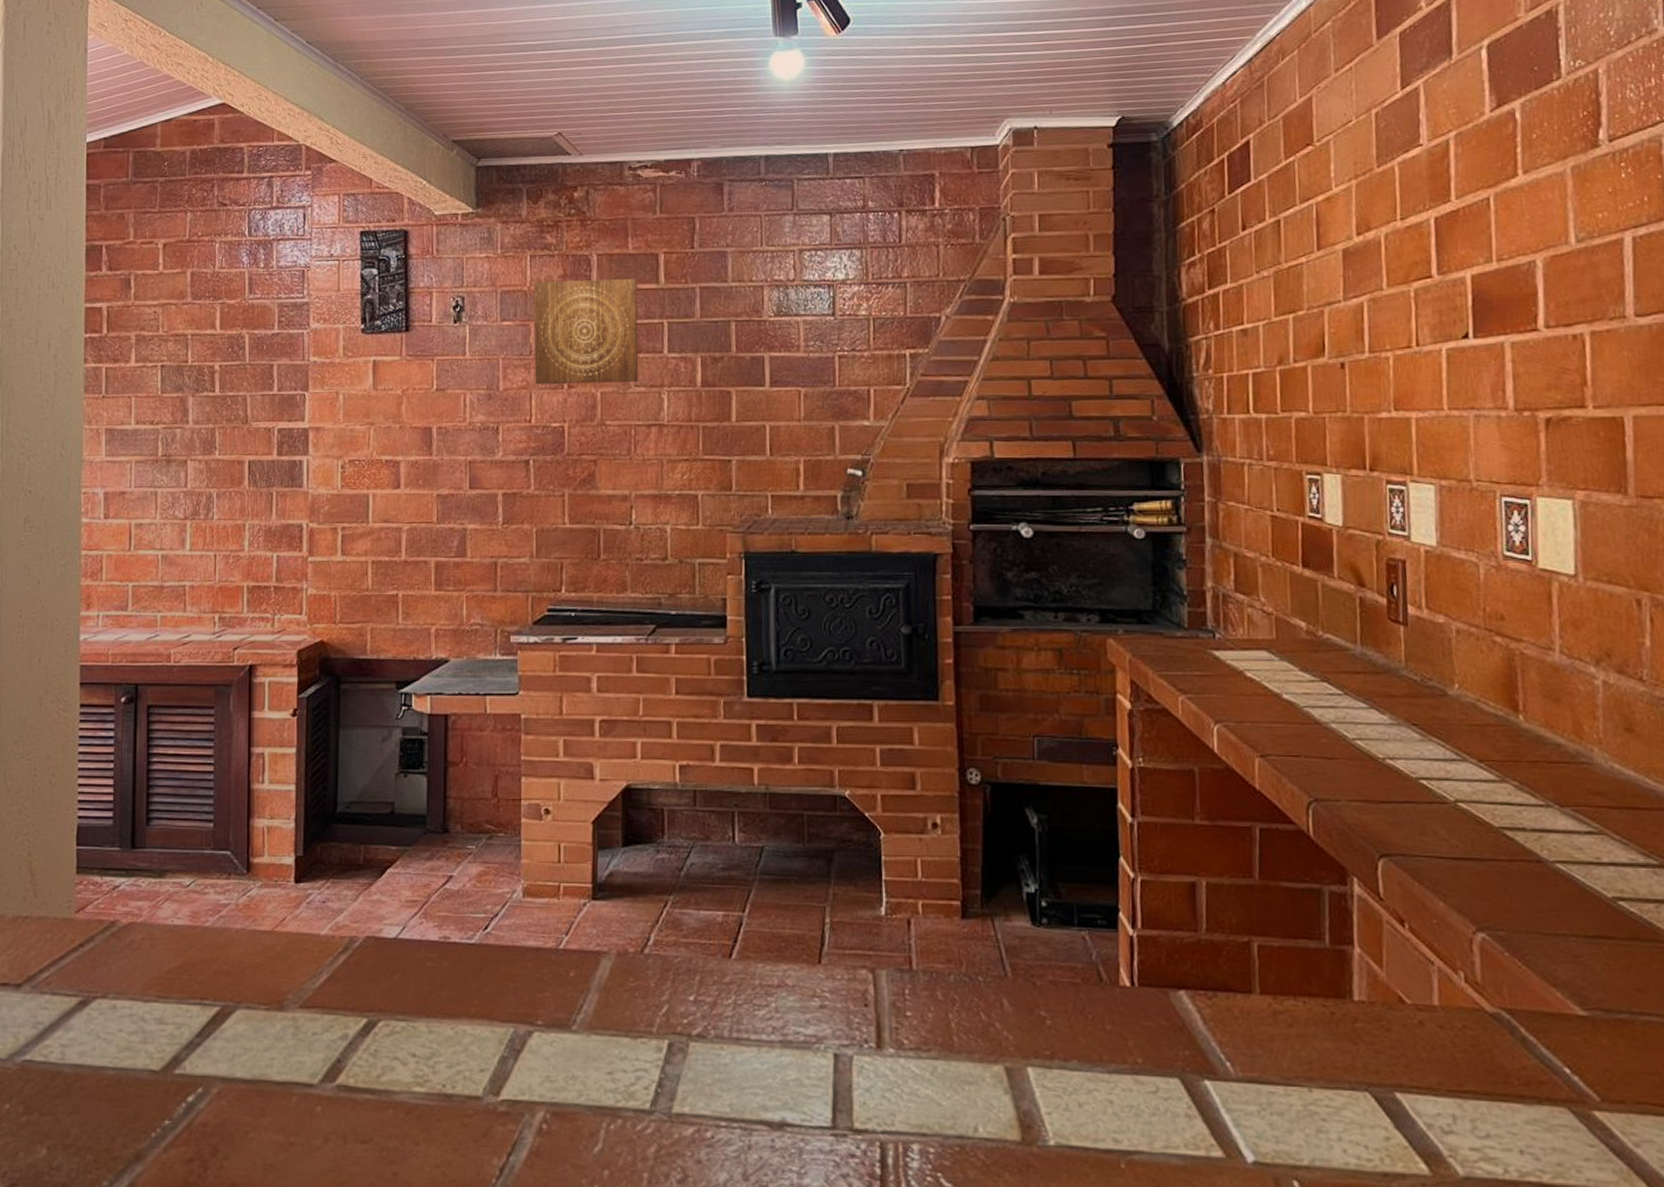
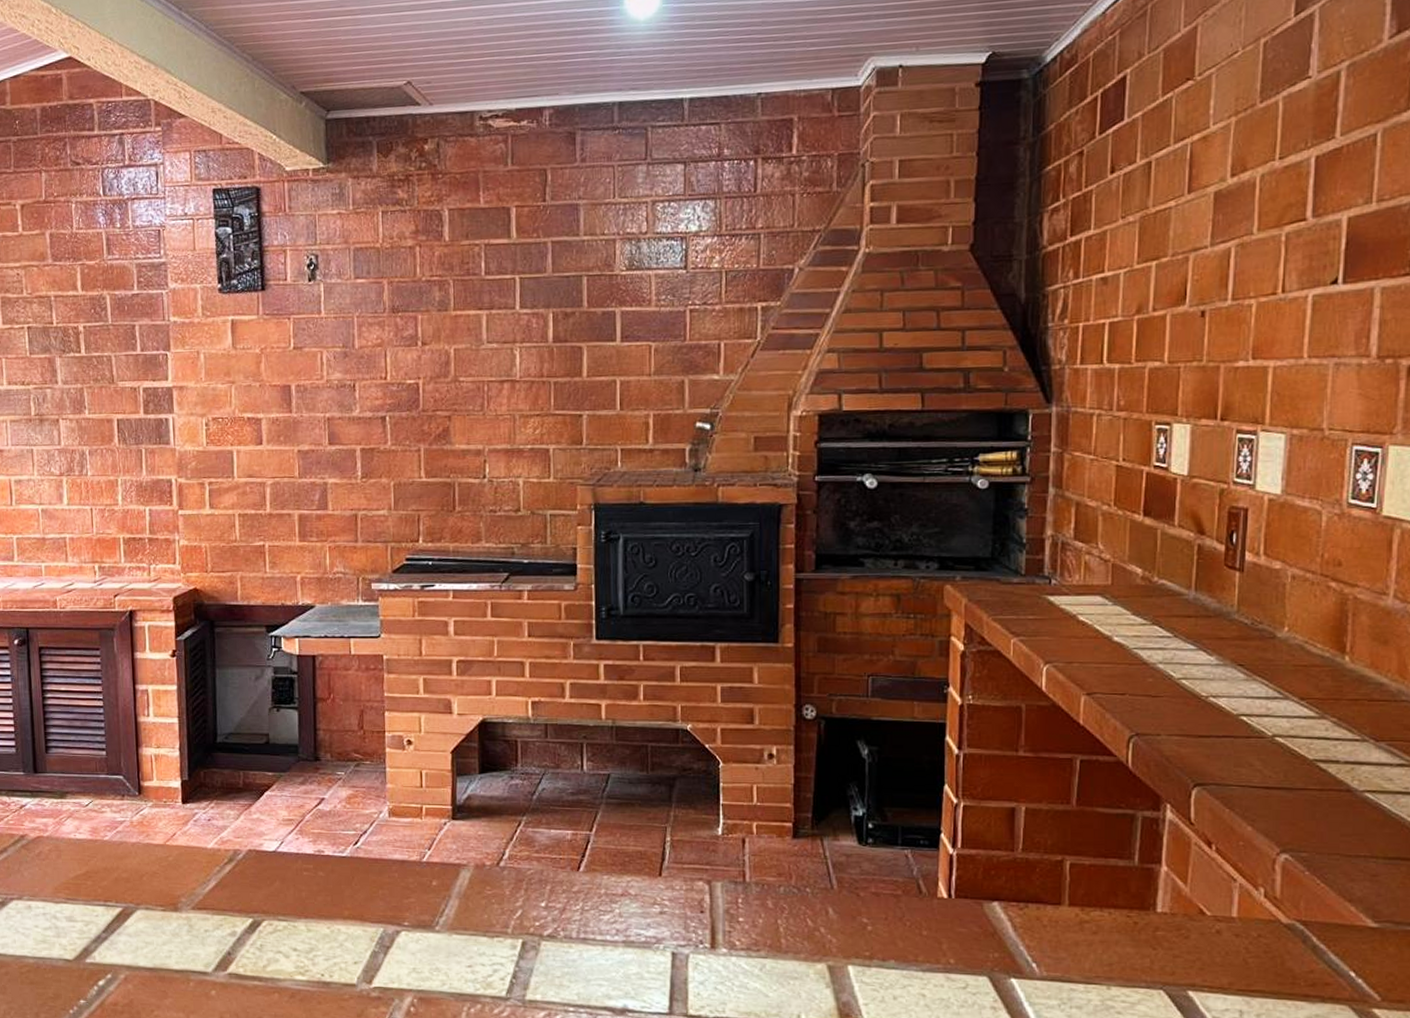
wall art: present [534,278,639,384] -> none [386,233,491,342]

